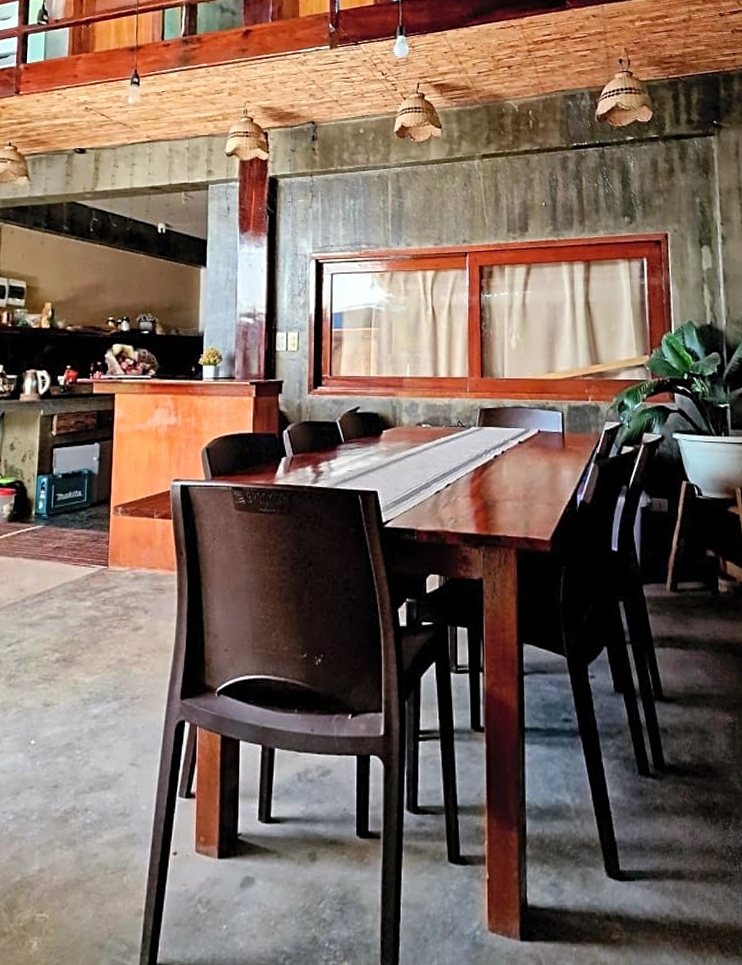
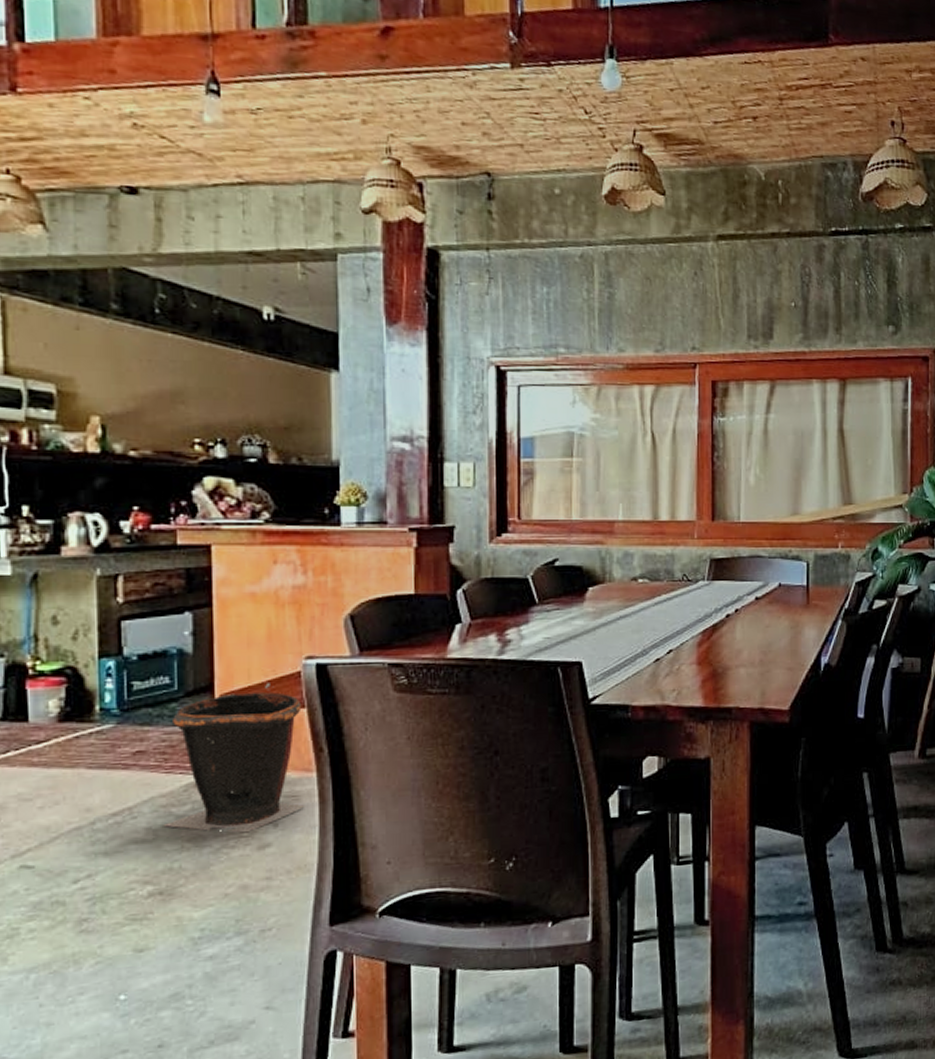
waste bin: none [70,499,169,617] -> present [163,683,305,833]

